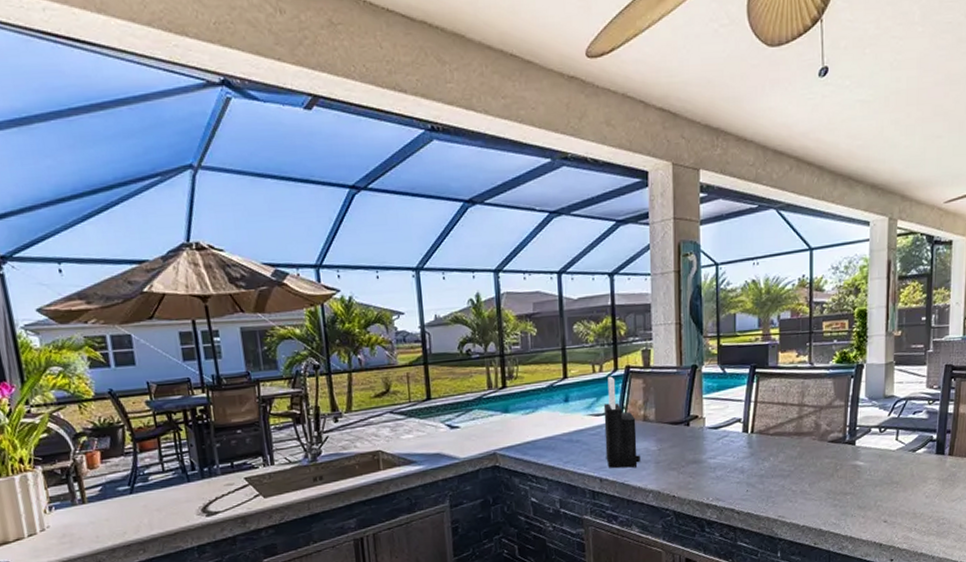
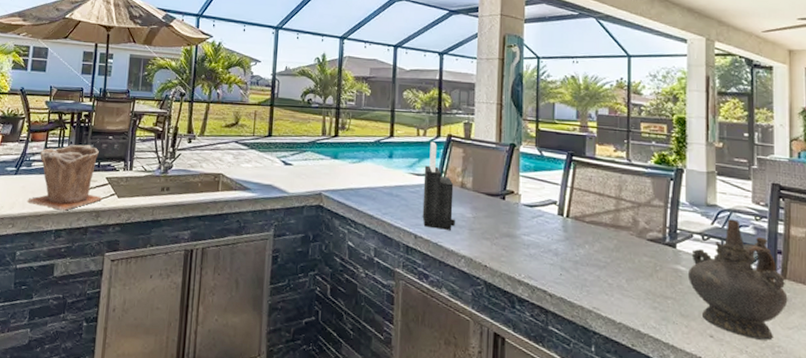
plant pot: none [153,444,246,524] -> present [27,144,103,211]
ceremonial vessel: none [865,407,954,517] -> present [687,219,788,341]

